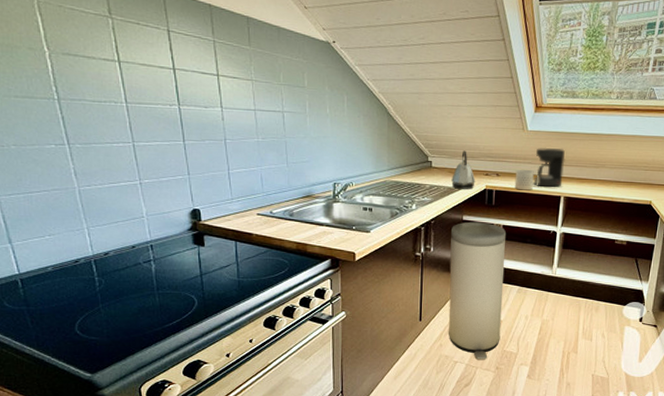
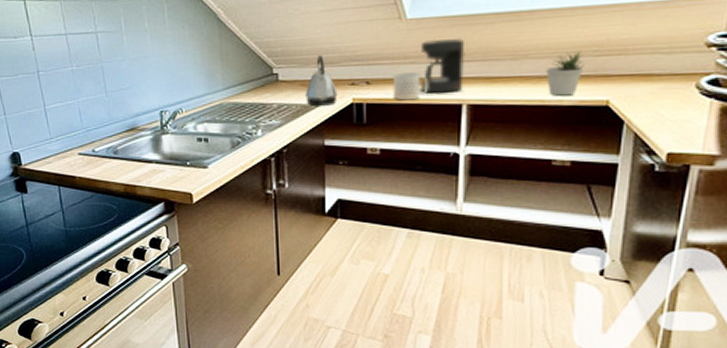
pedal bin: present [448,222,507,360] -> none [309,146,387,325]
potted plant: none [614,166,639,196] -> present [545,51,585,96]

